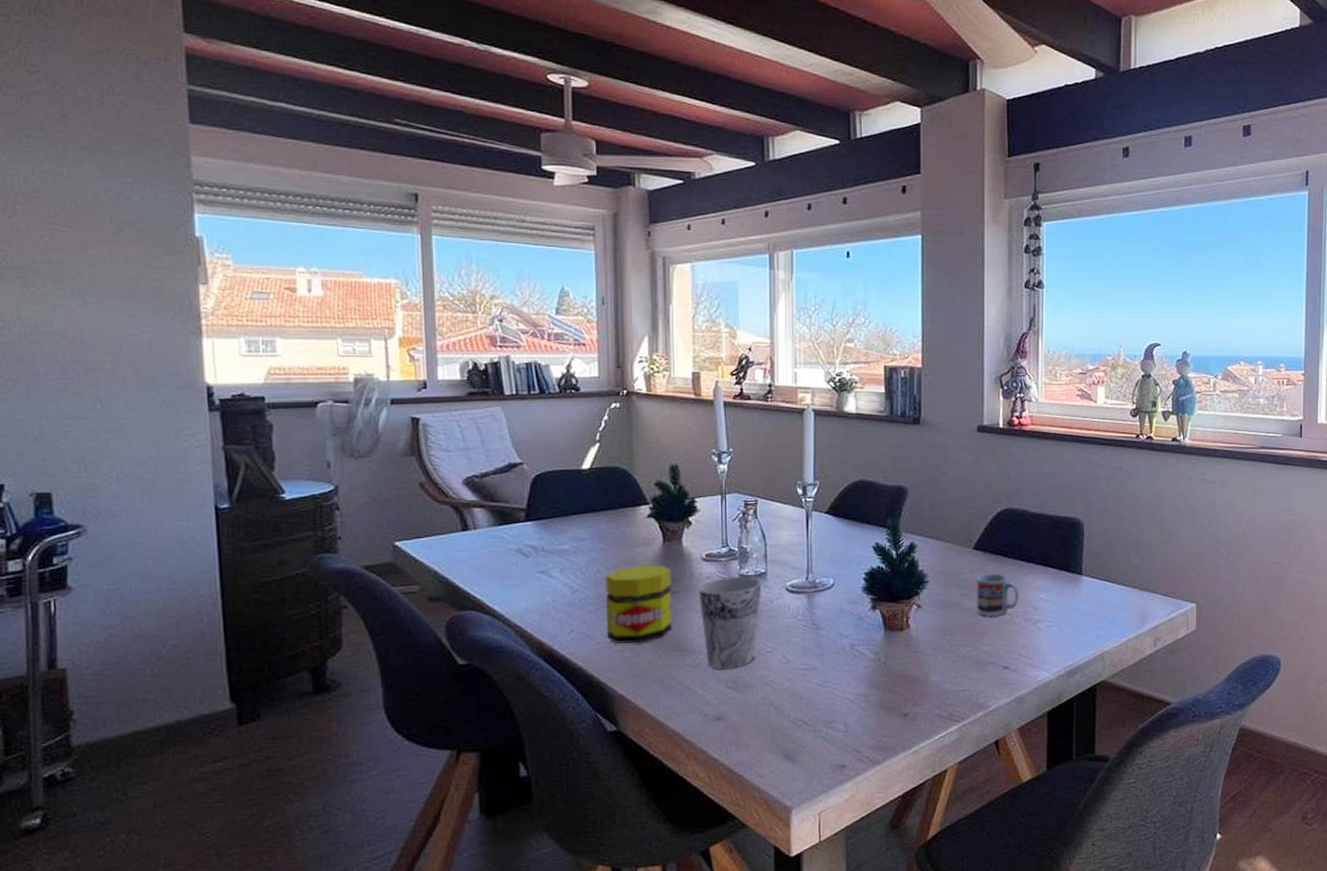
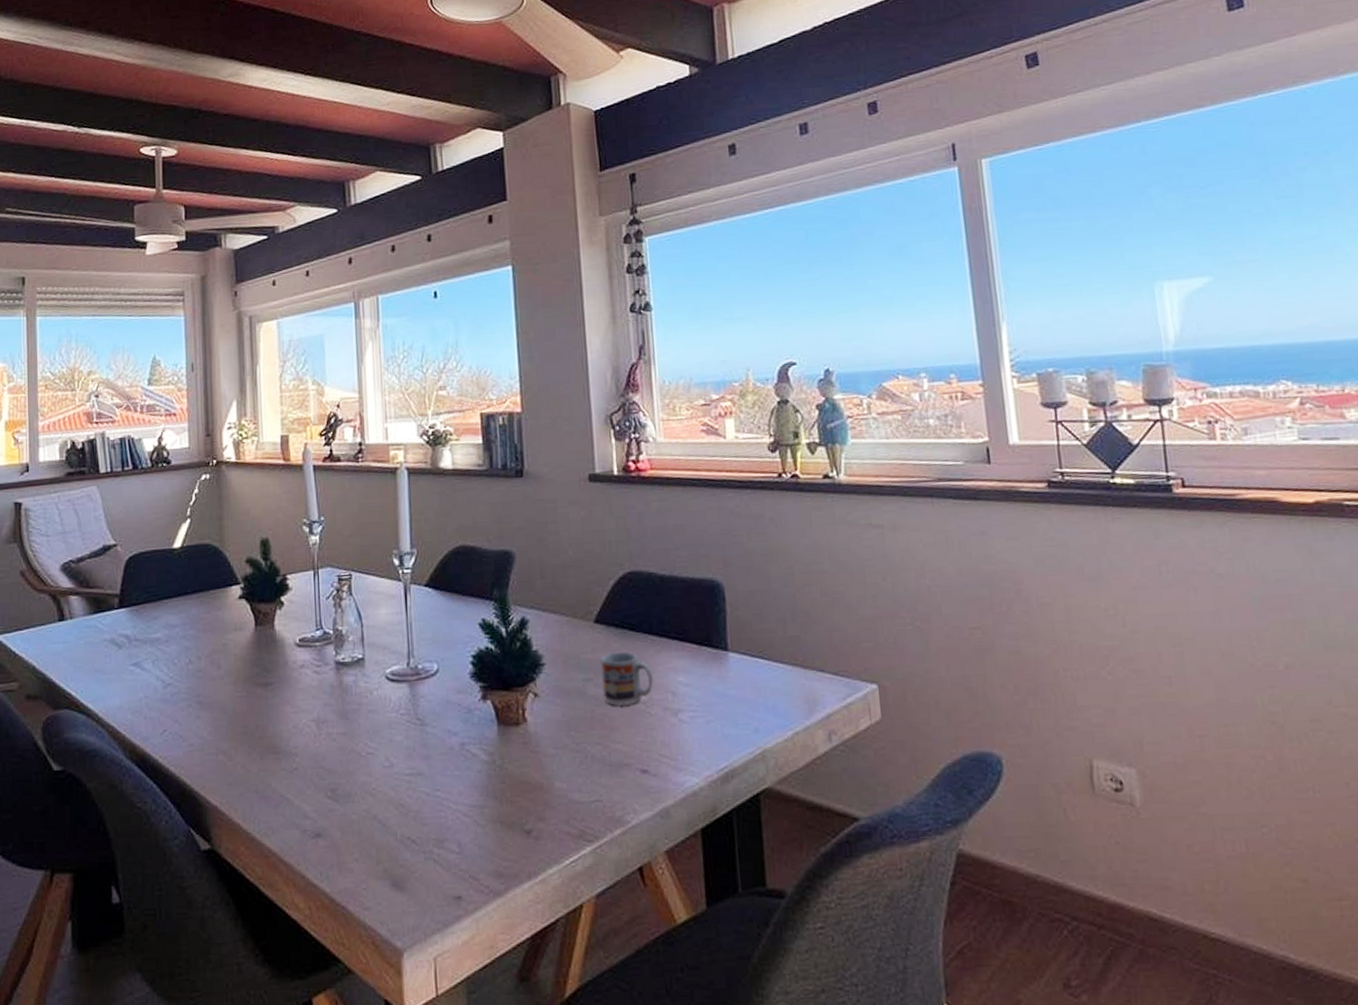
jar: present [605,565,672,644] -> none [197,652,267,745]
cup: present [698,576,762,669] -> none [292,663,360,775]

